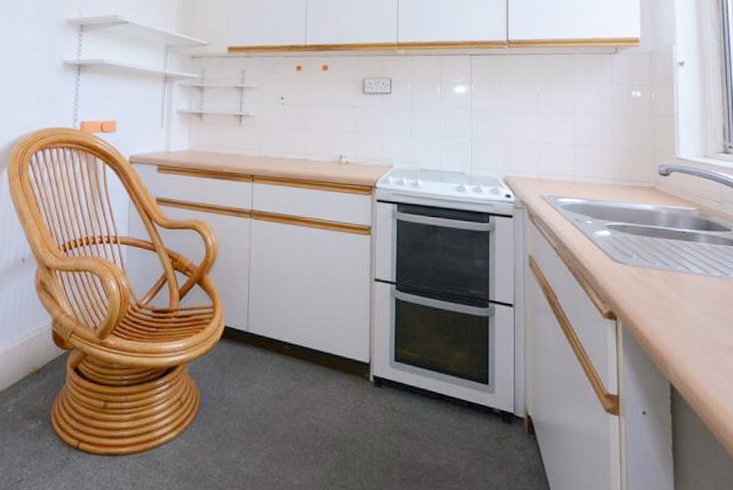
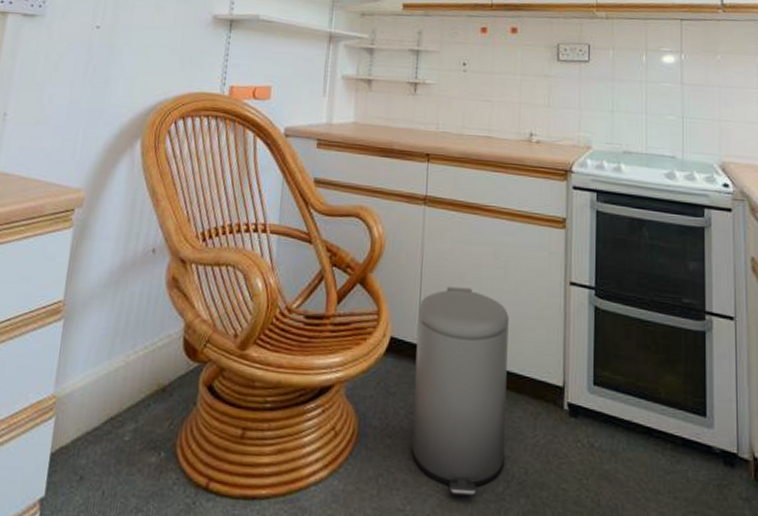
pedal bin: none [243,284,323,450] -> present [410,286,509,496]

